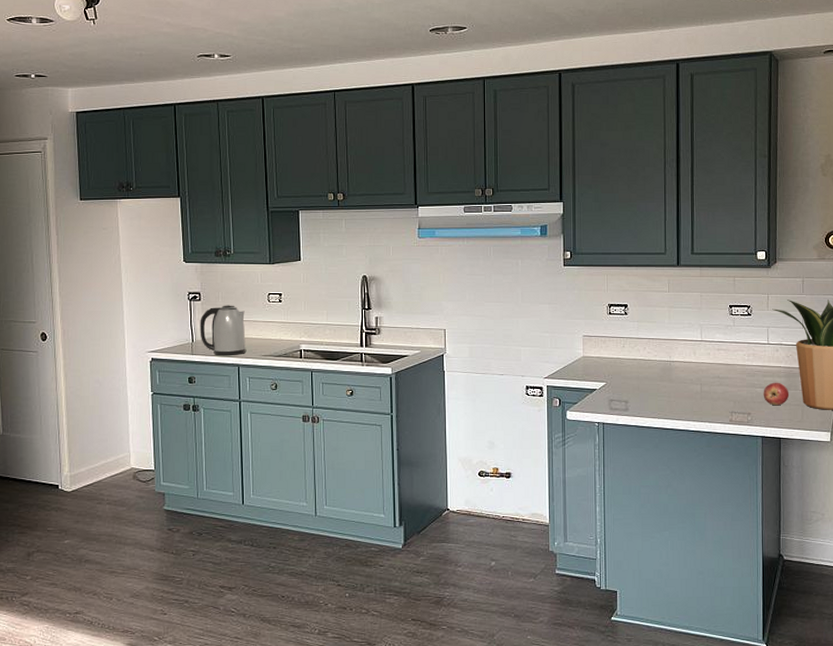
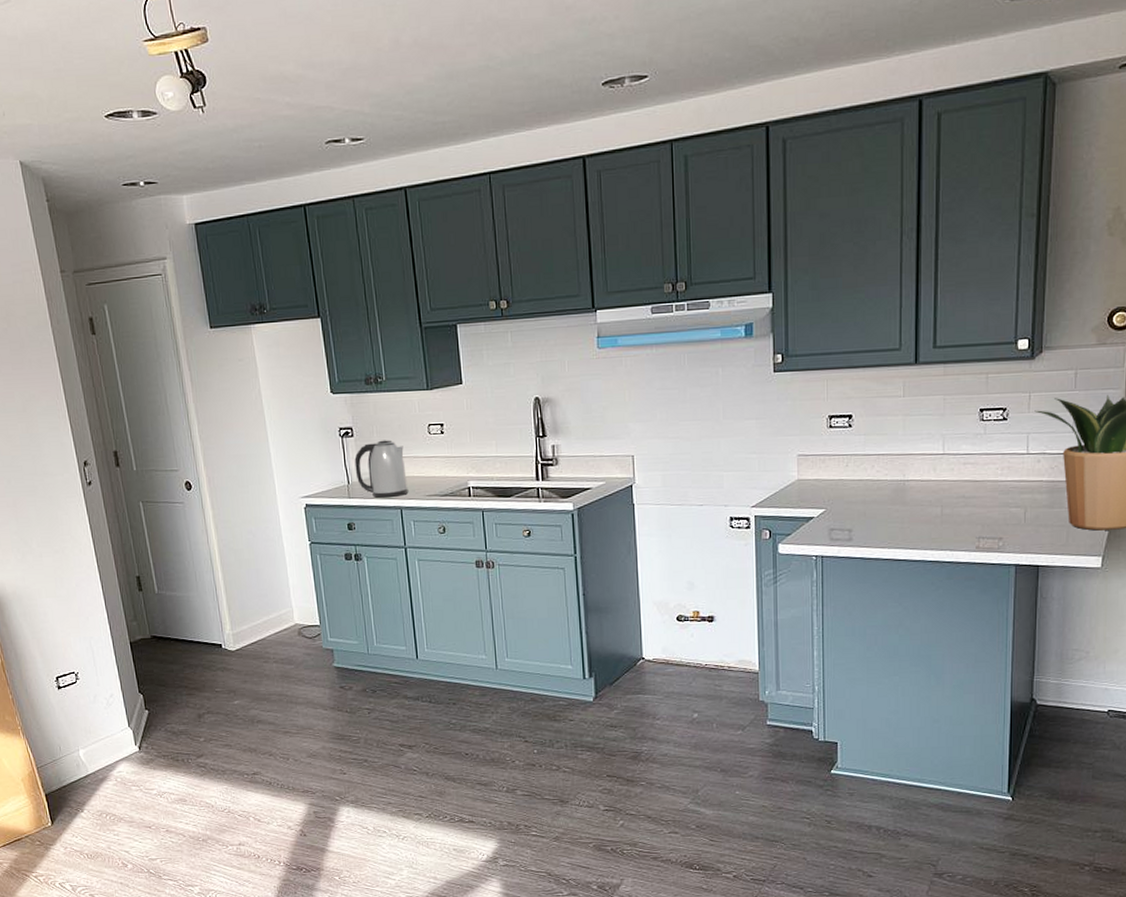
apple: present [763,382,790,406] -> none [1019,499,1052,528]

